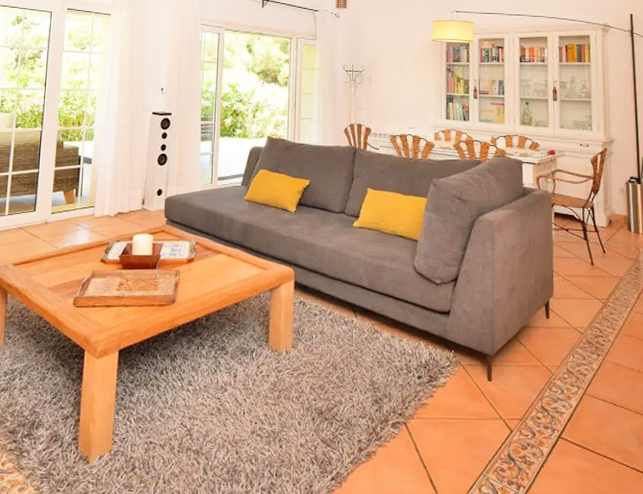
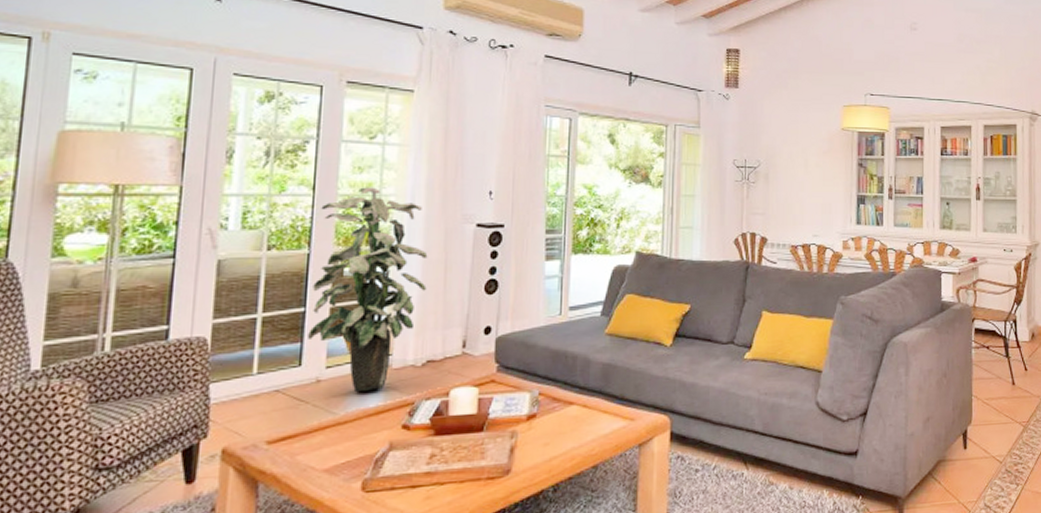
indoor plant: none [40,84,119,232] -> present [308,187,428,391]

